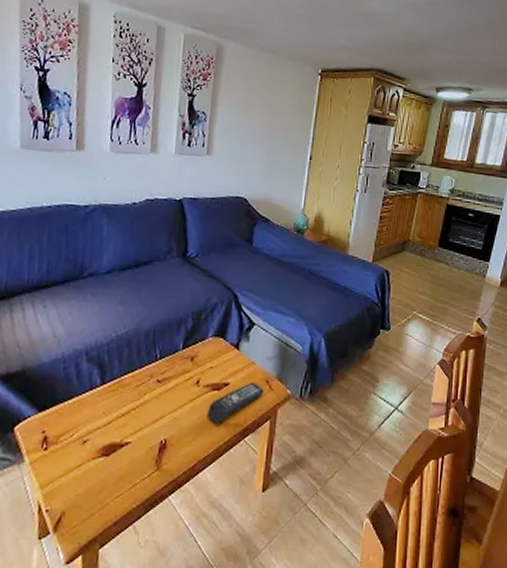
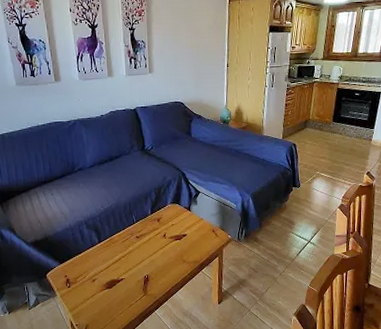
remote control: present [207,382,264,423] -> none [173,232,212,262]

